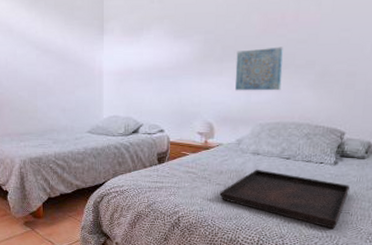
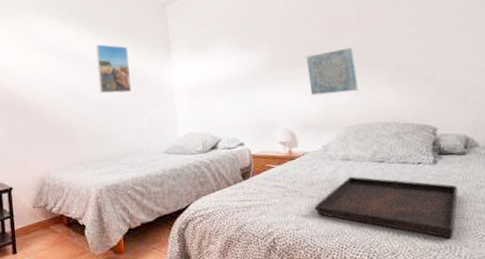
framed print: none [28,17,61,71] -> present [96,44,132,94]

